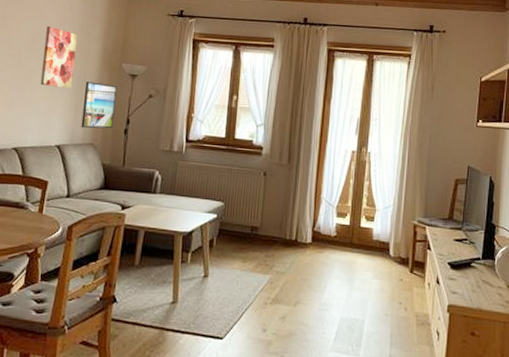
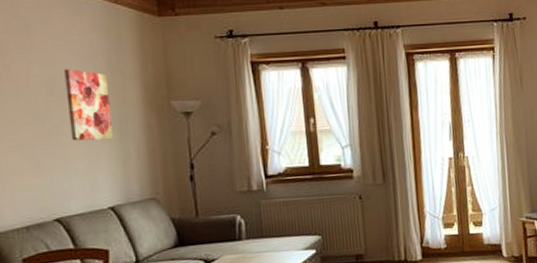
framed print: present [81,81,118,129] -> none [129,127,175,183]

